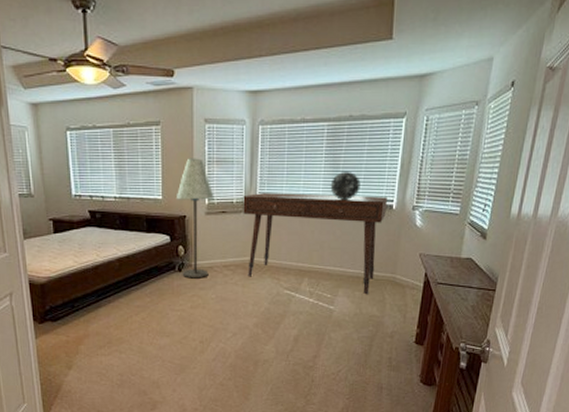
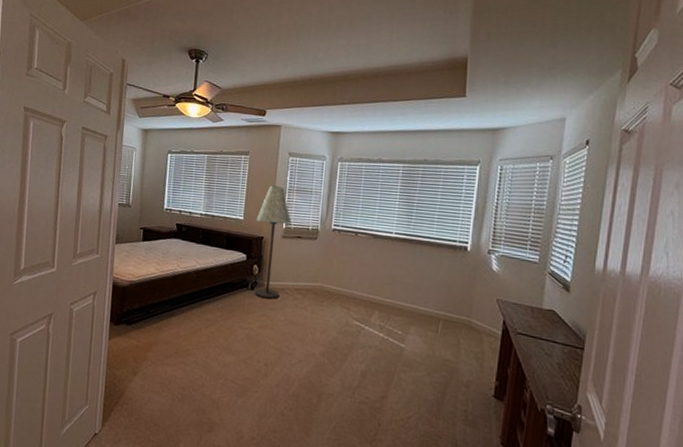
desk: present [243,192,387,294] -> none [317,222,461,335]
decorative globe: present [330,172,361,200] -> none [404,210,434,238]

